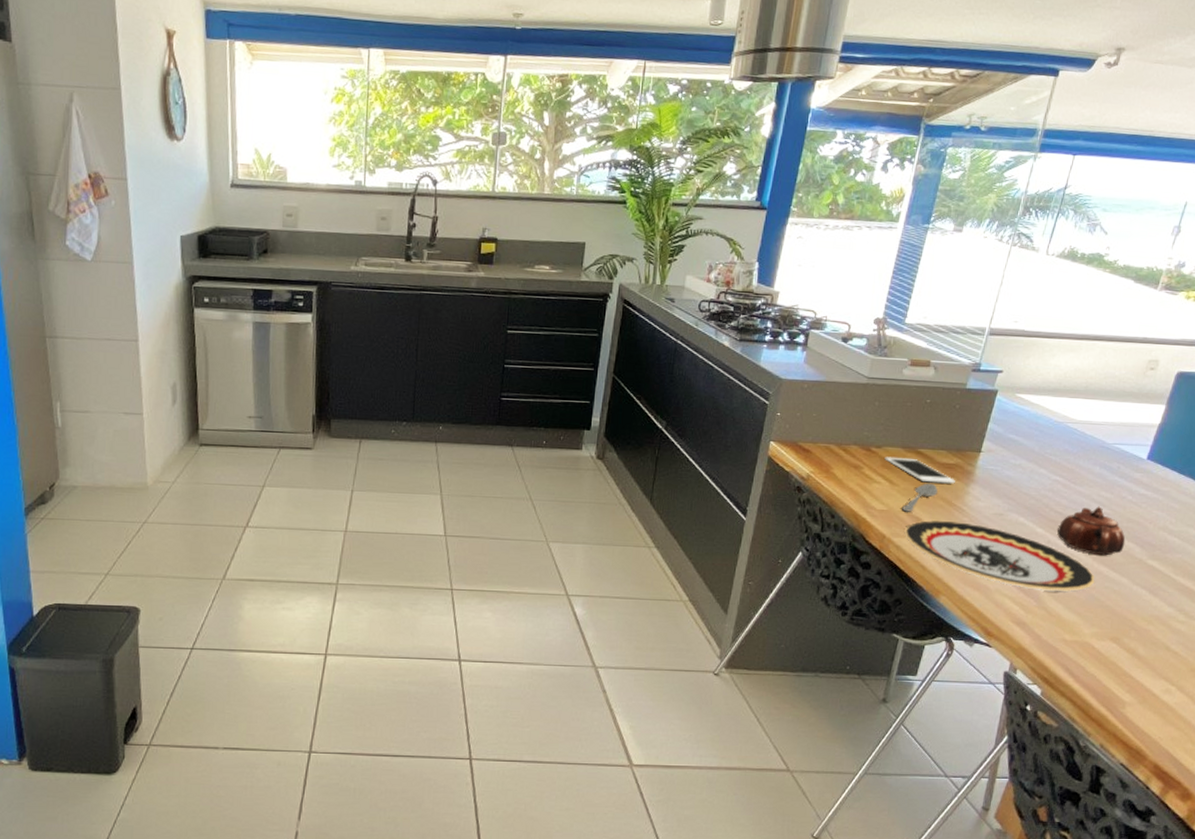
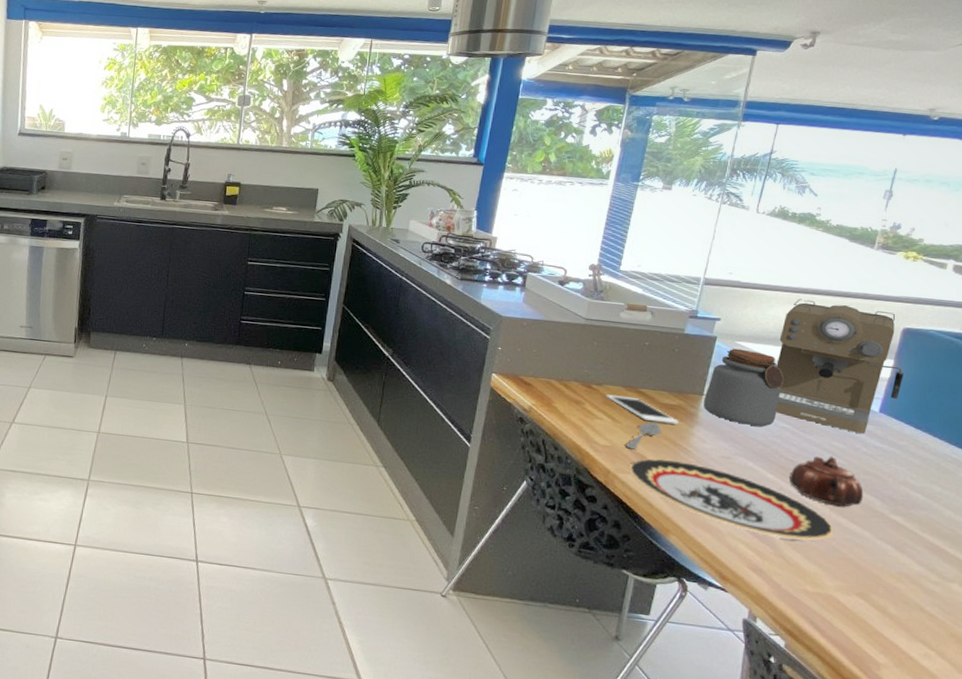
jar: none [981,401,1060,481] -> present [704,348,784,427]
coffee maker: none [1049,346,1174,482] -> present [776,299,905,434]

